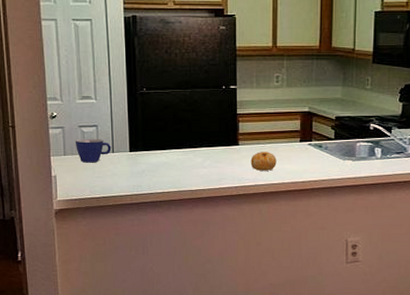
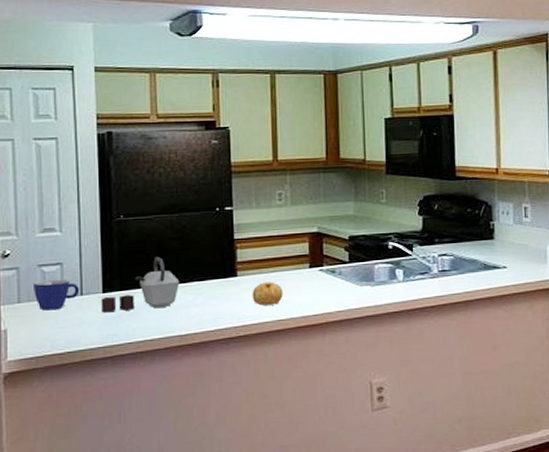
kettle: none [129,124,191,168] -> present [101,256,180,313]

